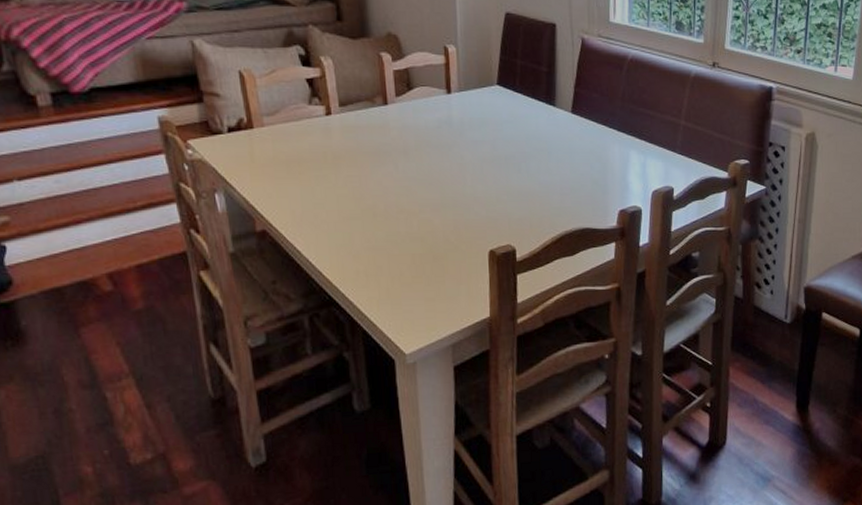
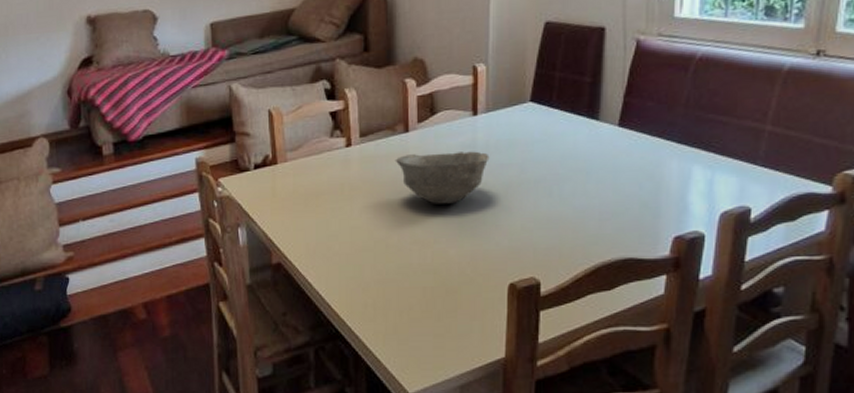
bowl: none [376,127,465,176] -> present [395,151,490,204]

